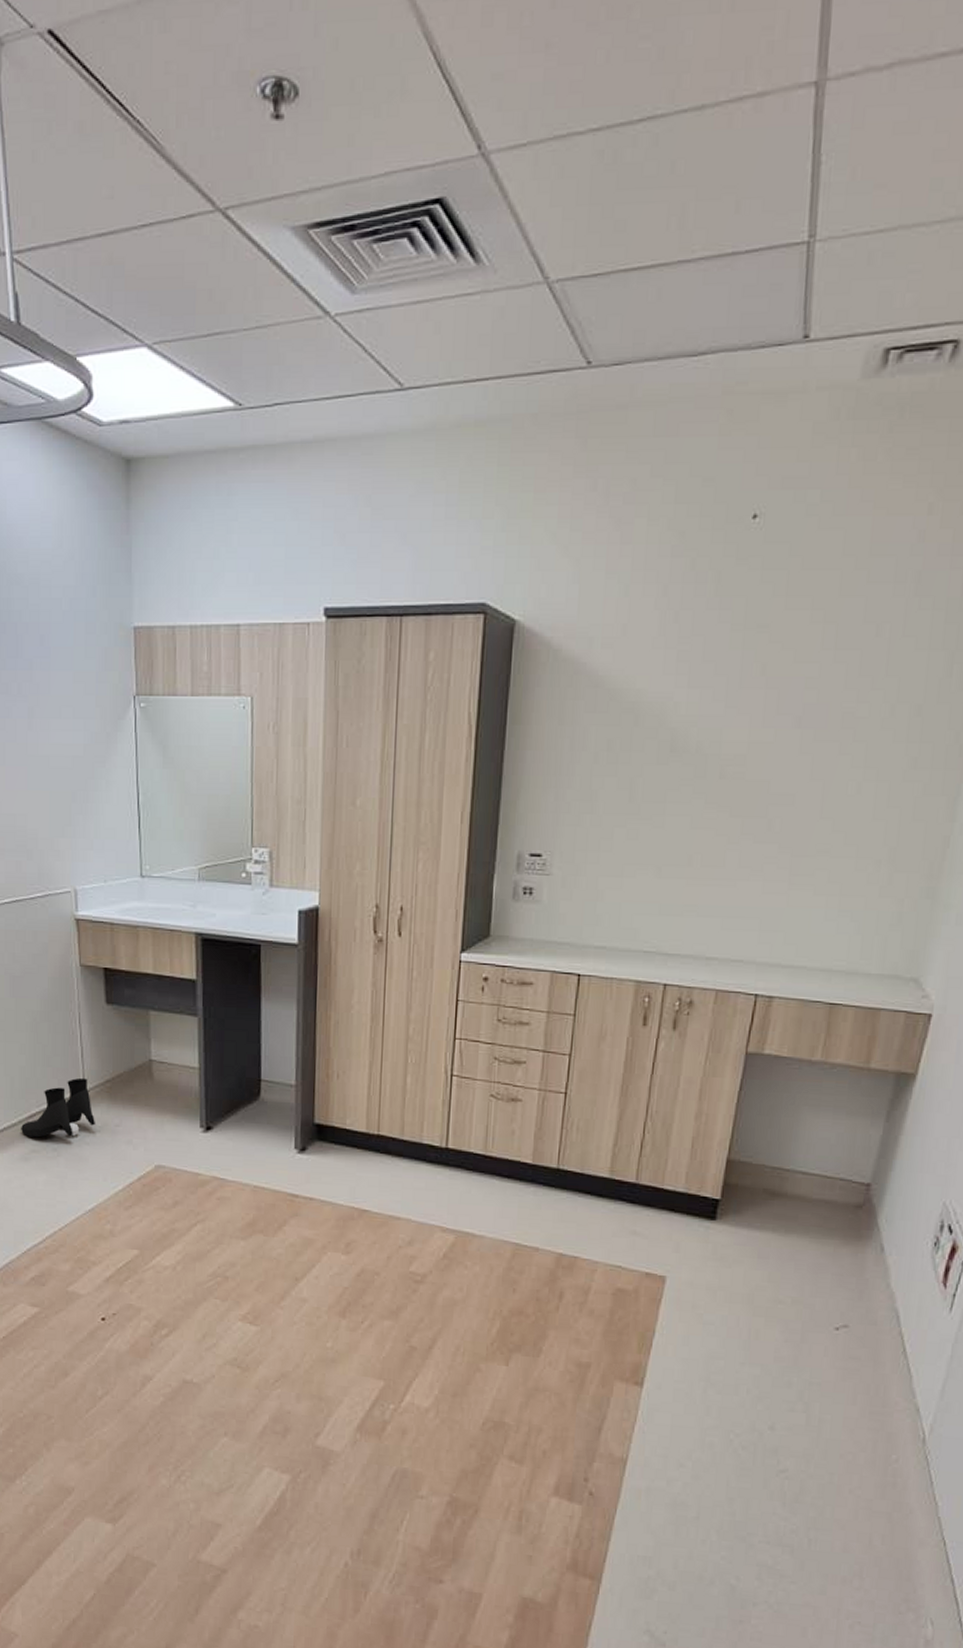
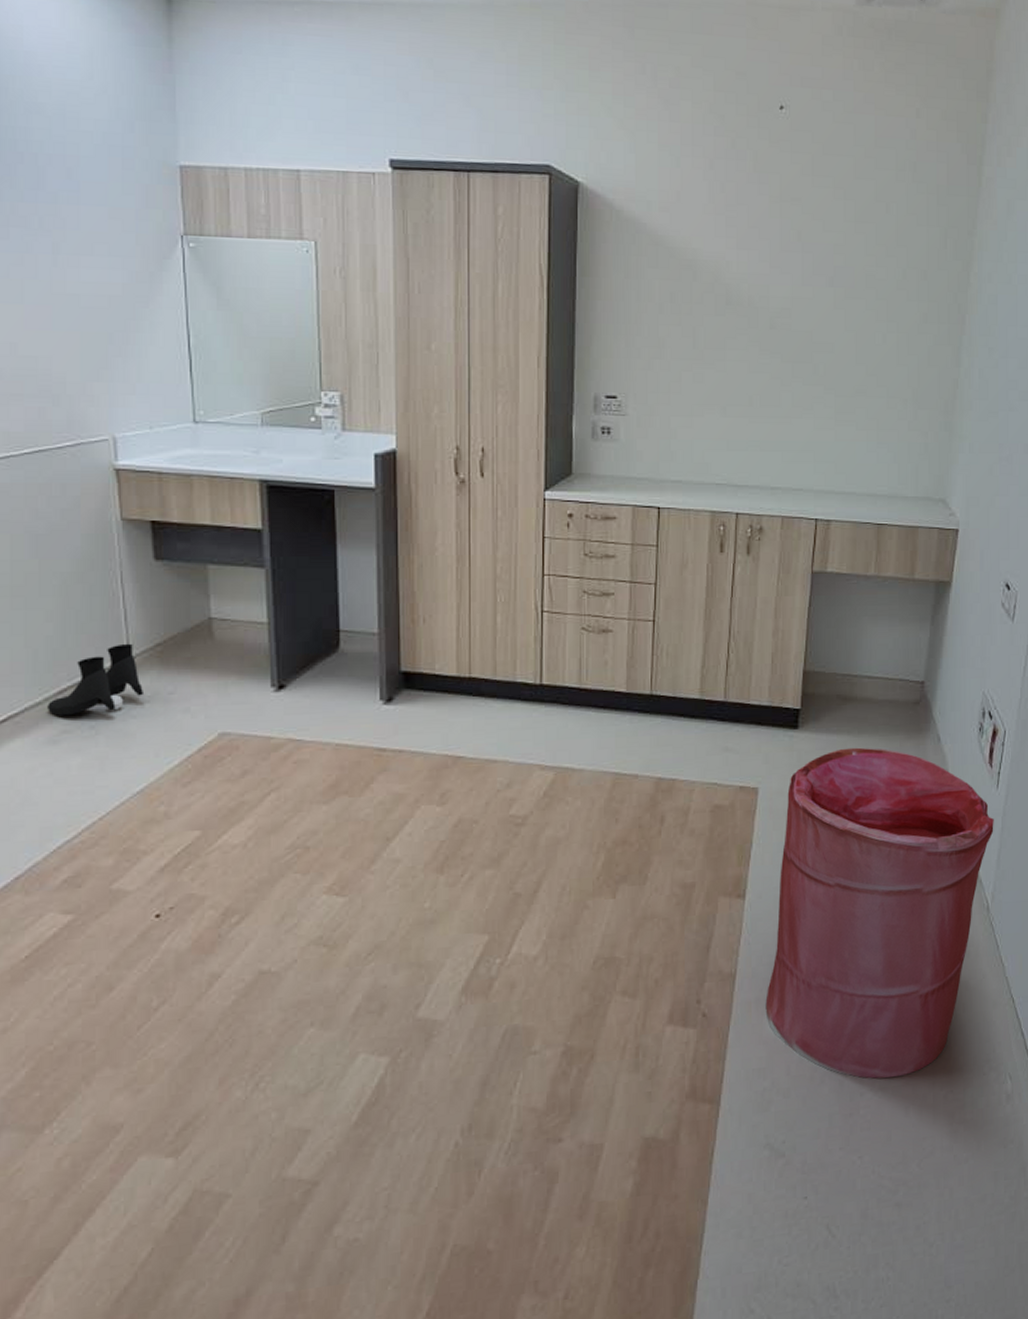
laundry hamper: none [656,1246,942,1596] -> present [765,747,994,1079]

